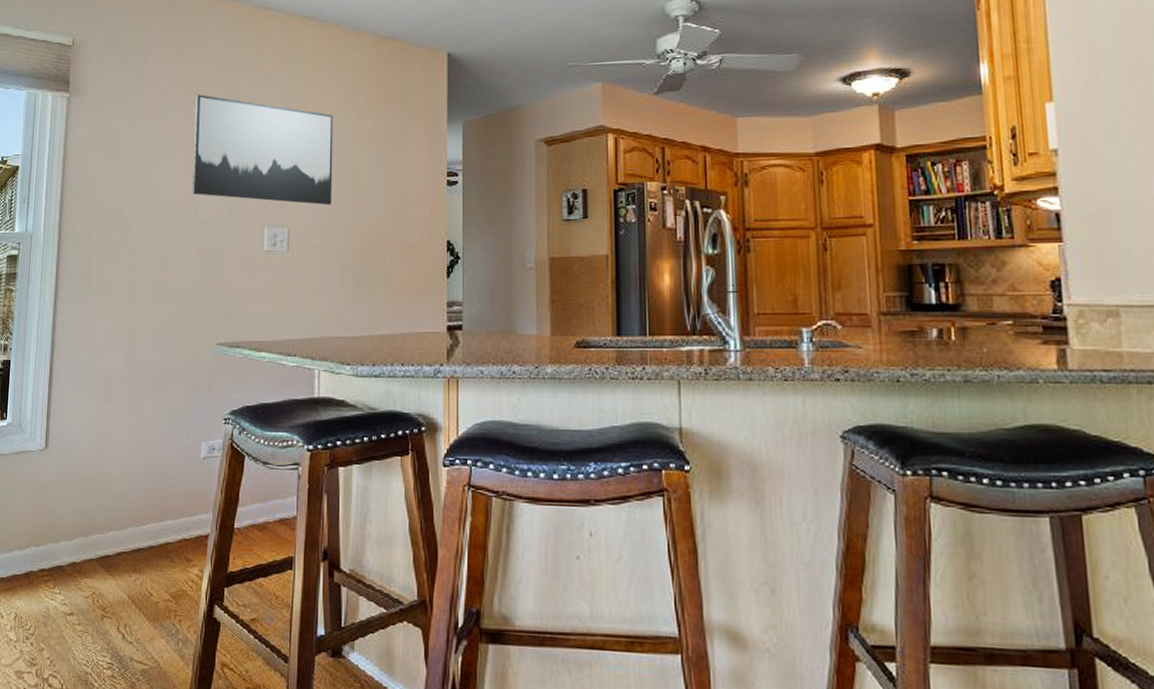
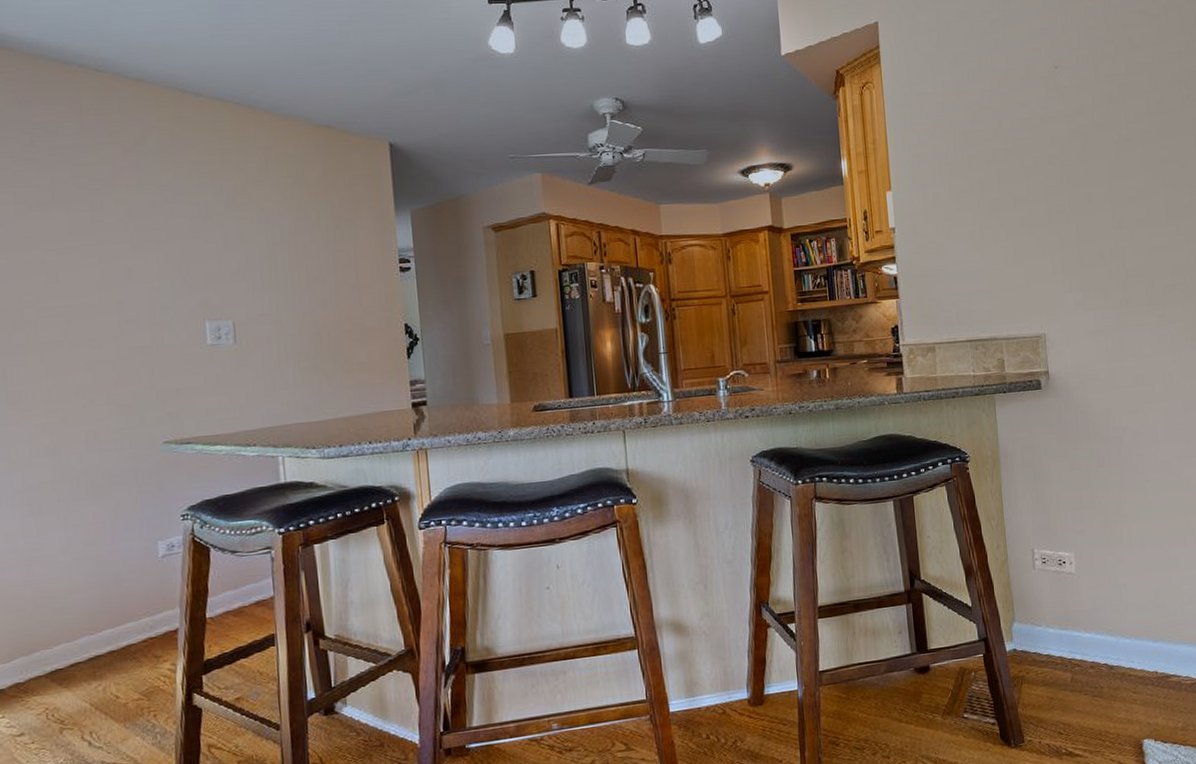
wall art: present [192,94,334,206] -> none [104,182,280,296]

